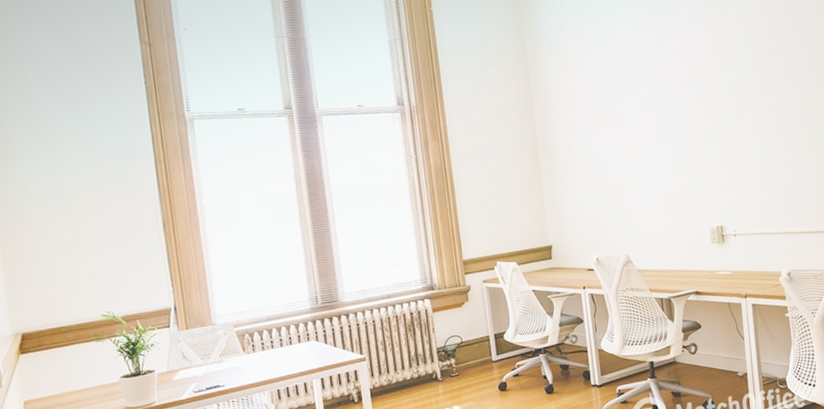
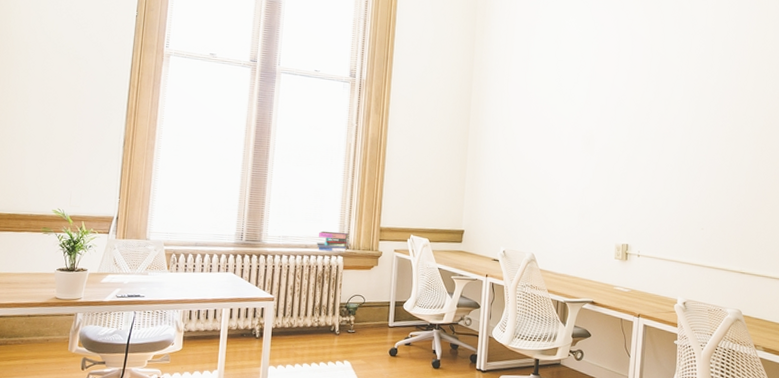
books: none [398,273,433,298] -> present [316,231,349,252]

